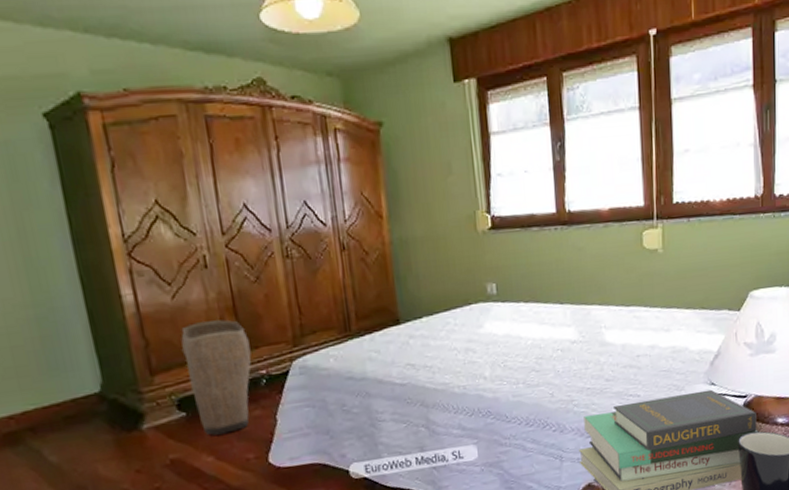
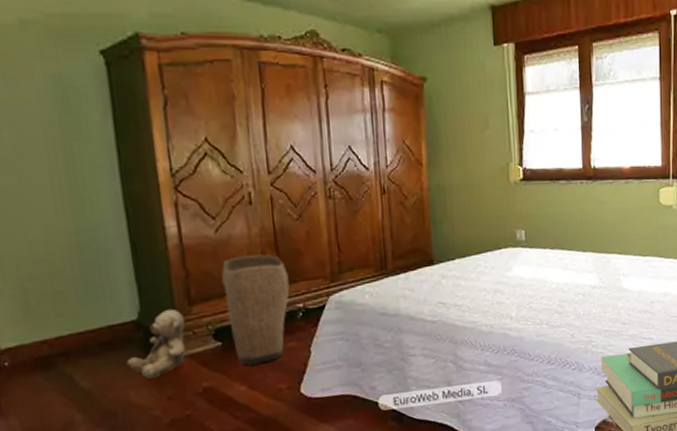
teddy bear: none [92,379,151,452] -> present [126,308,186,379]

